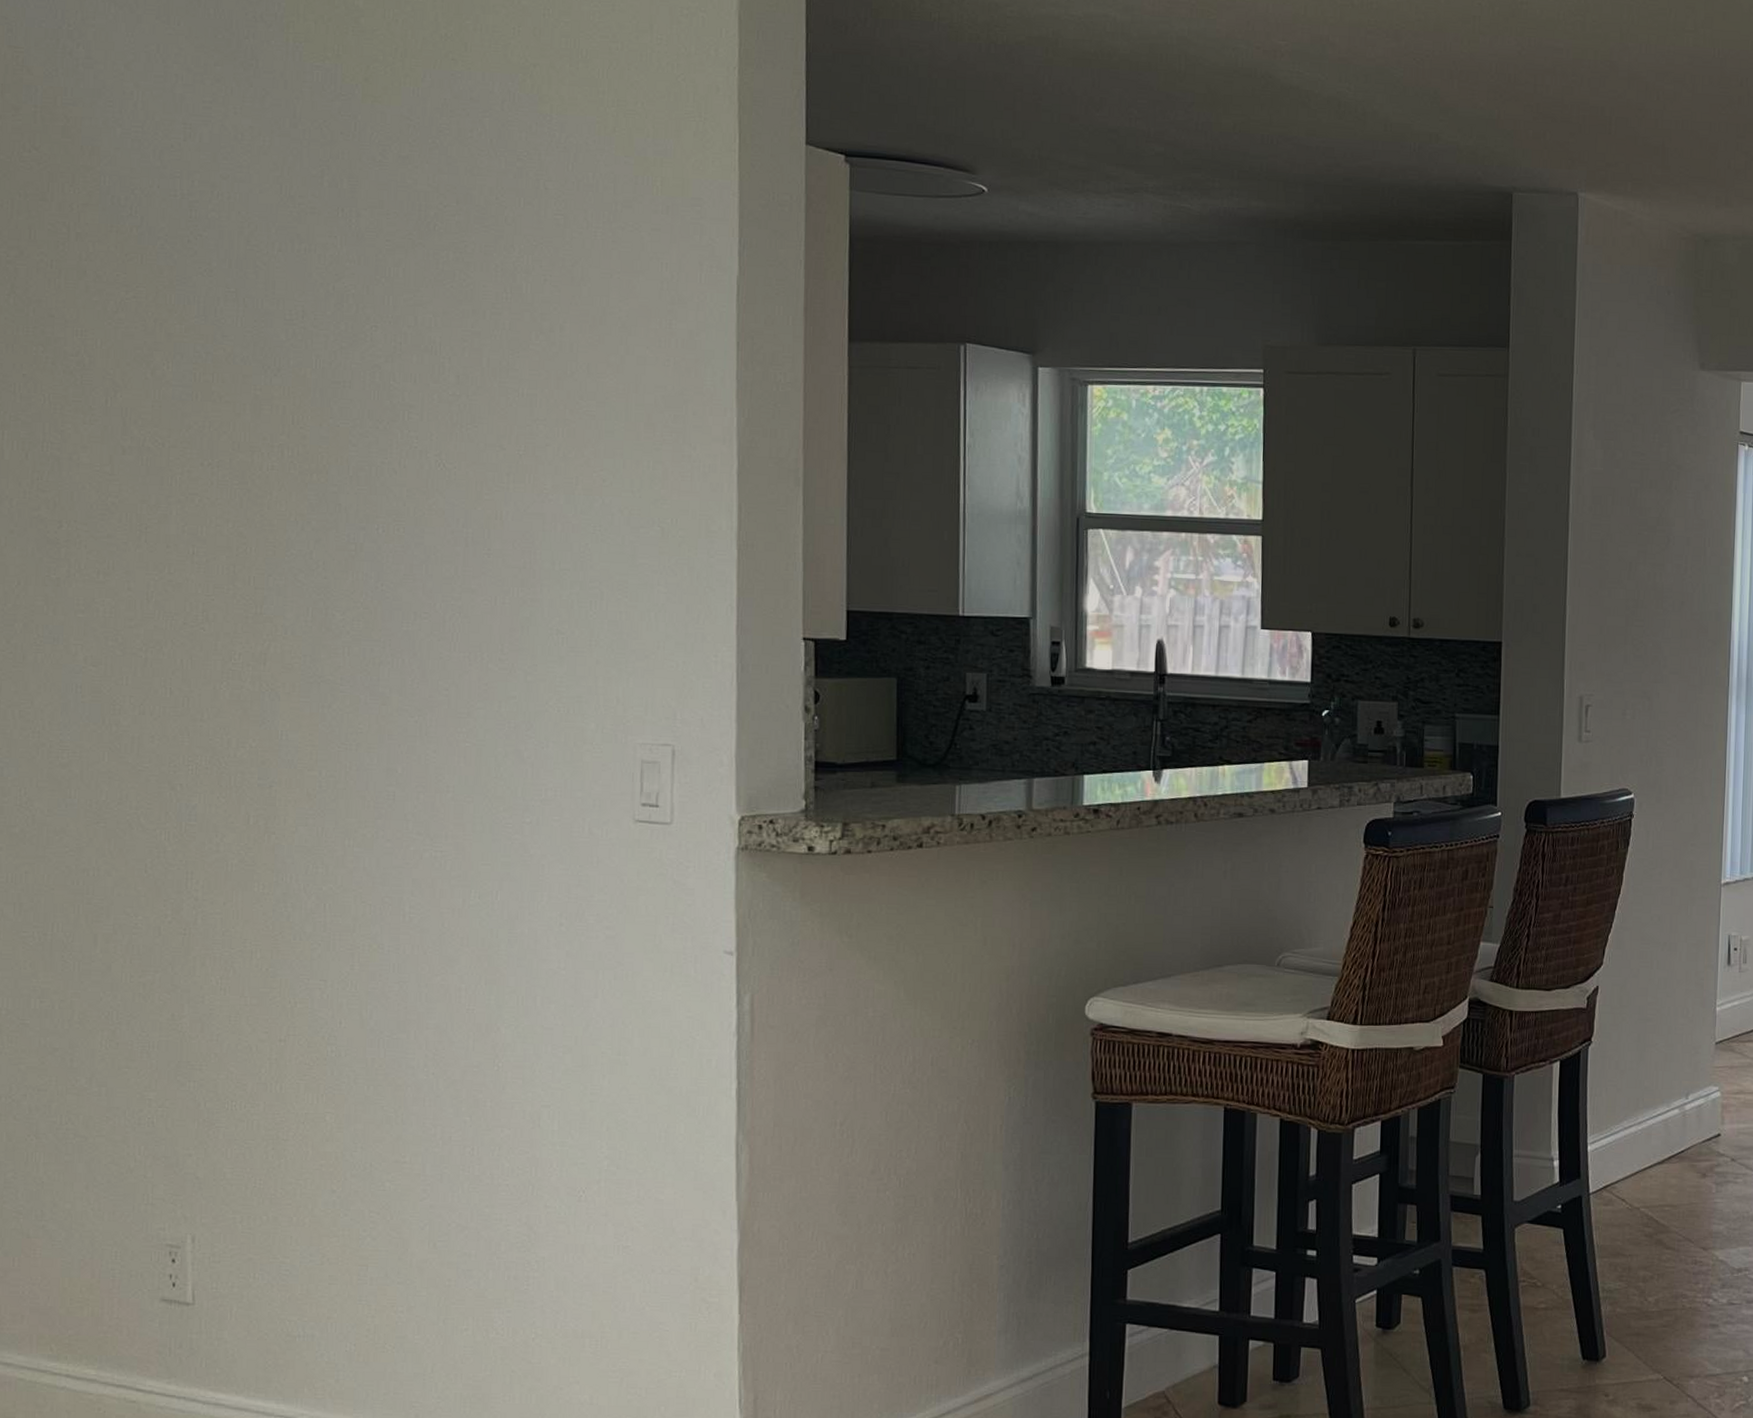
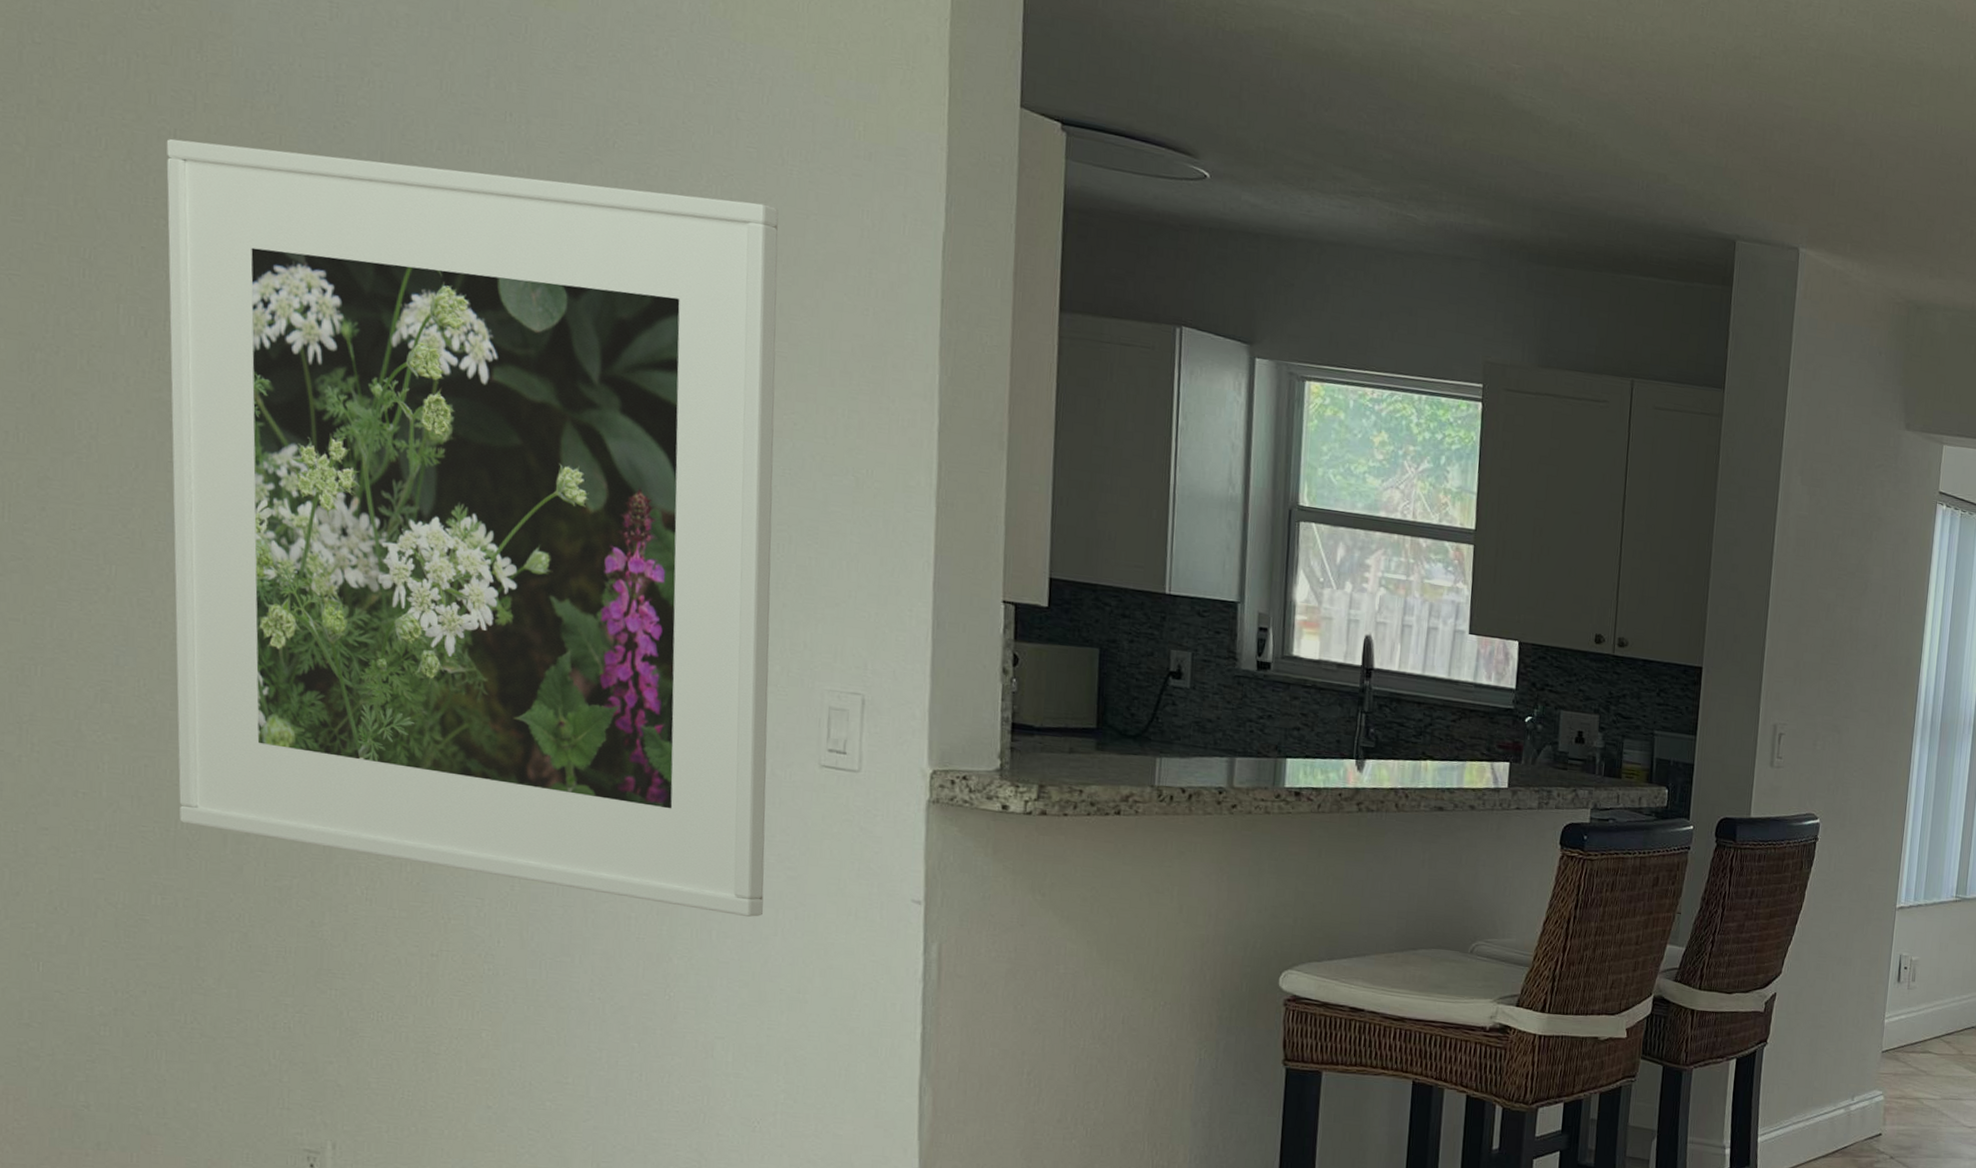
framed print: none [44,267,585,980] -> present [166,138,779,917]

